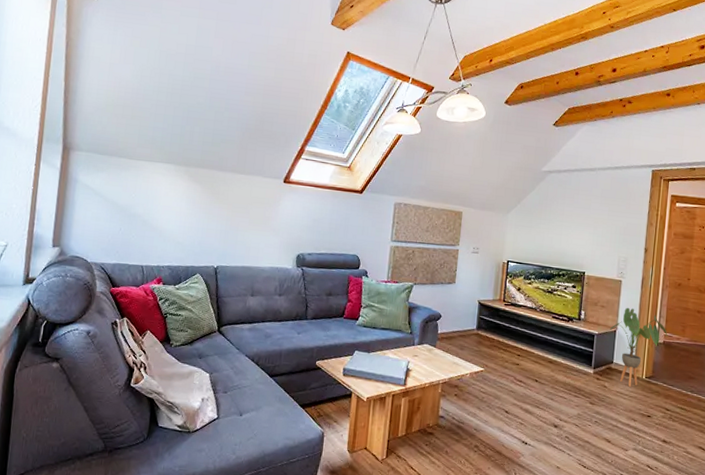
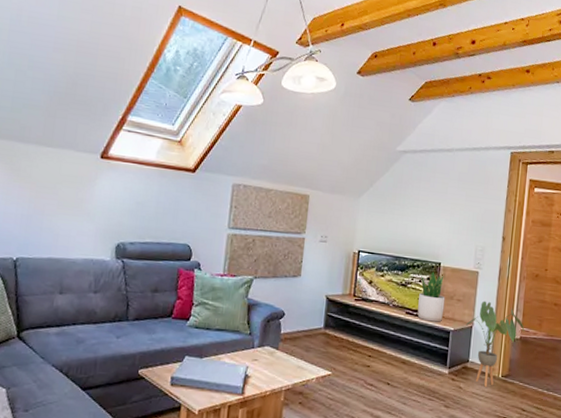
planter: none [563,280,590,326] -> present [417,271,445,322]

